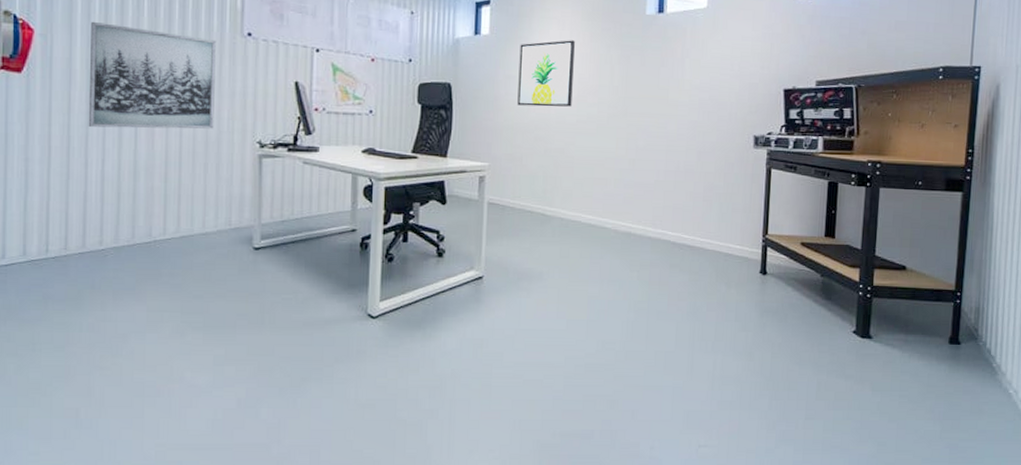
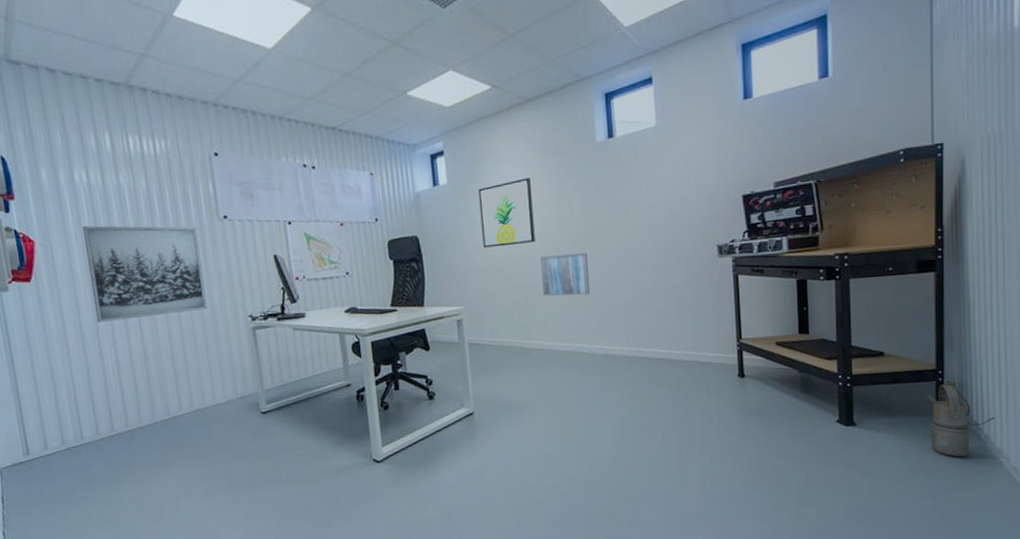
wall art: none [573,122,623,168] -> present [540,252,590,296]
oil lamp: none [943,302,1008,384] -> present [926,379,996,457]

